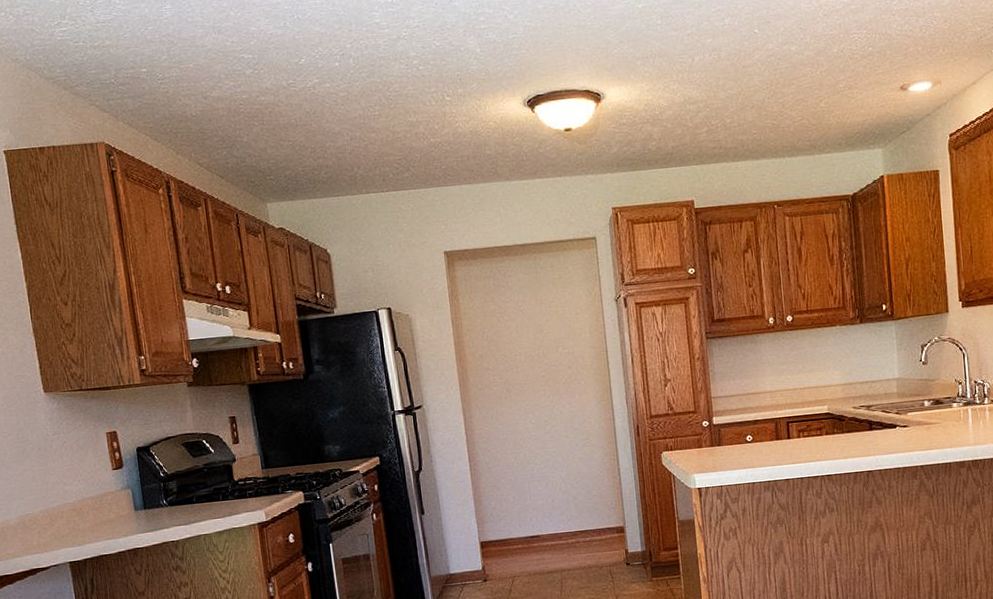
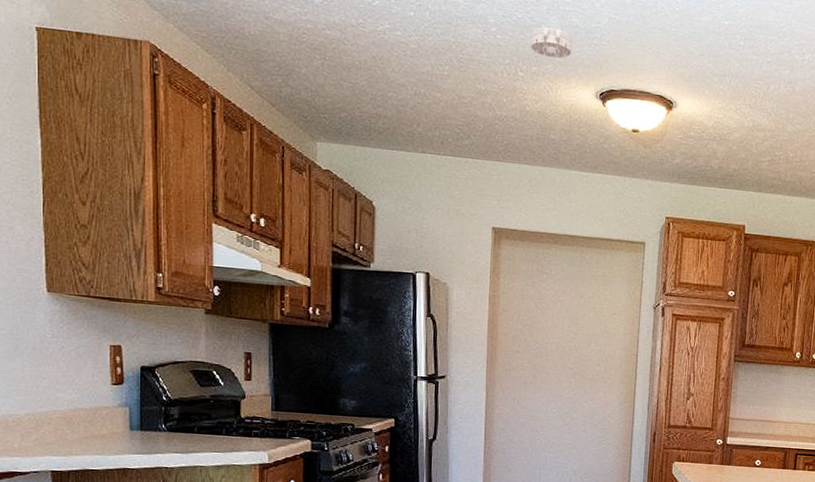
smoke detector: none [451,47,494,77] -> present [530,27,573,59]

